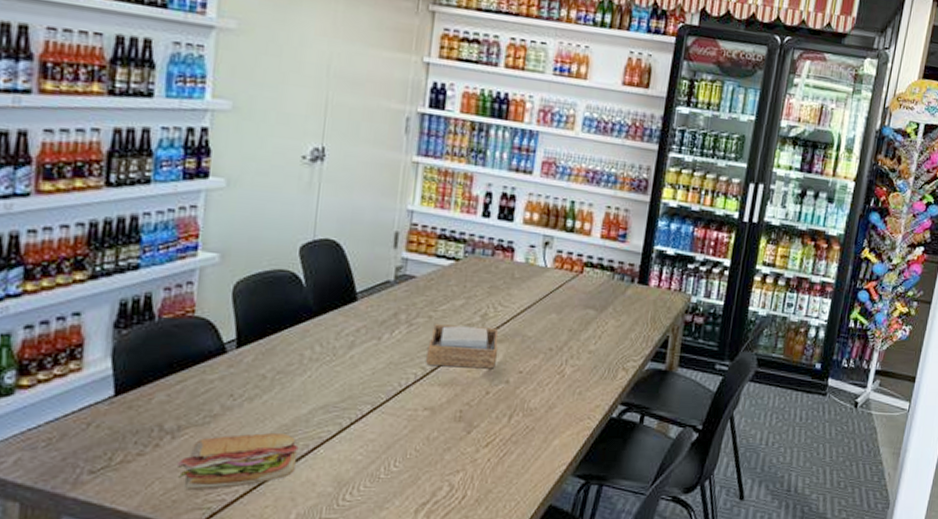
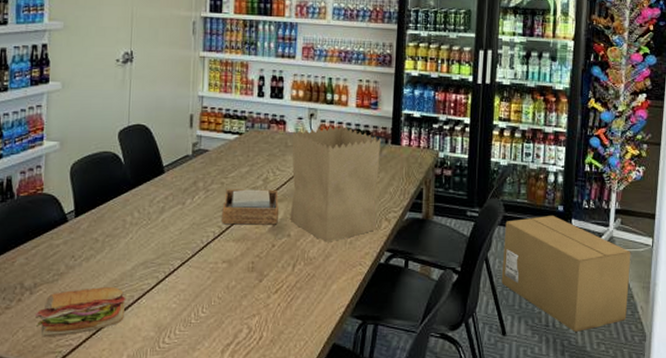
paper bag: none [509,257,626,392] -> present [290,125,380,242]
box: none [745,373,886,498] -> present [501,216,631,332]

